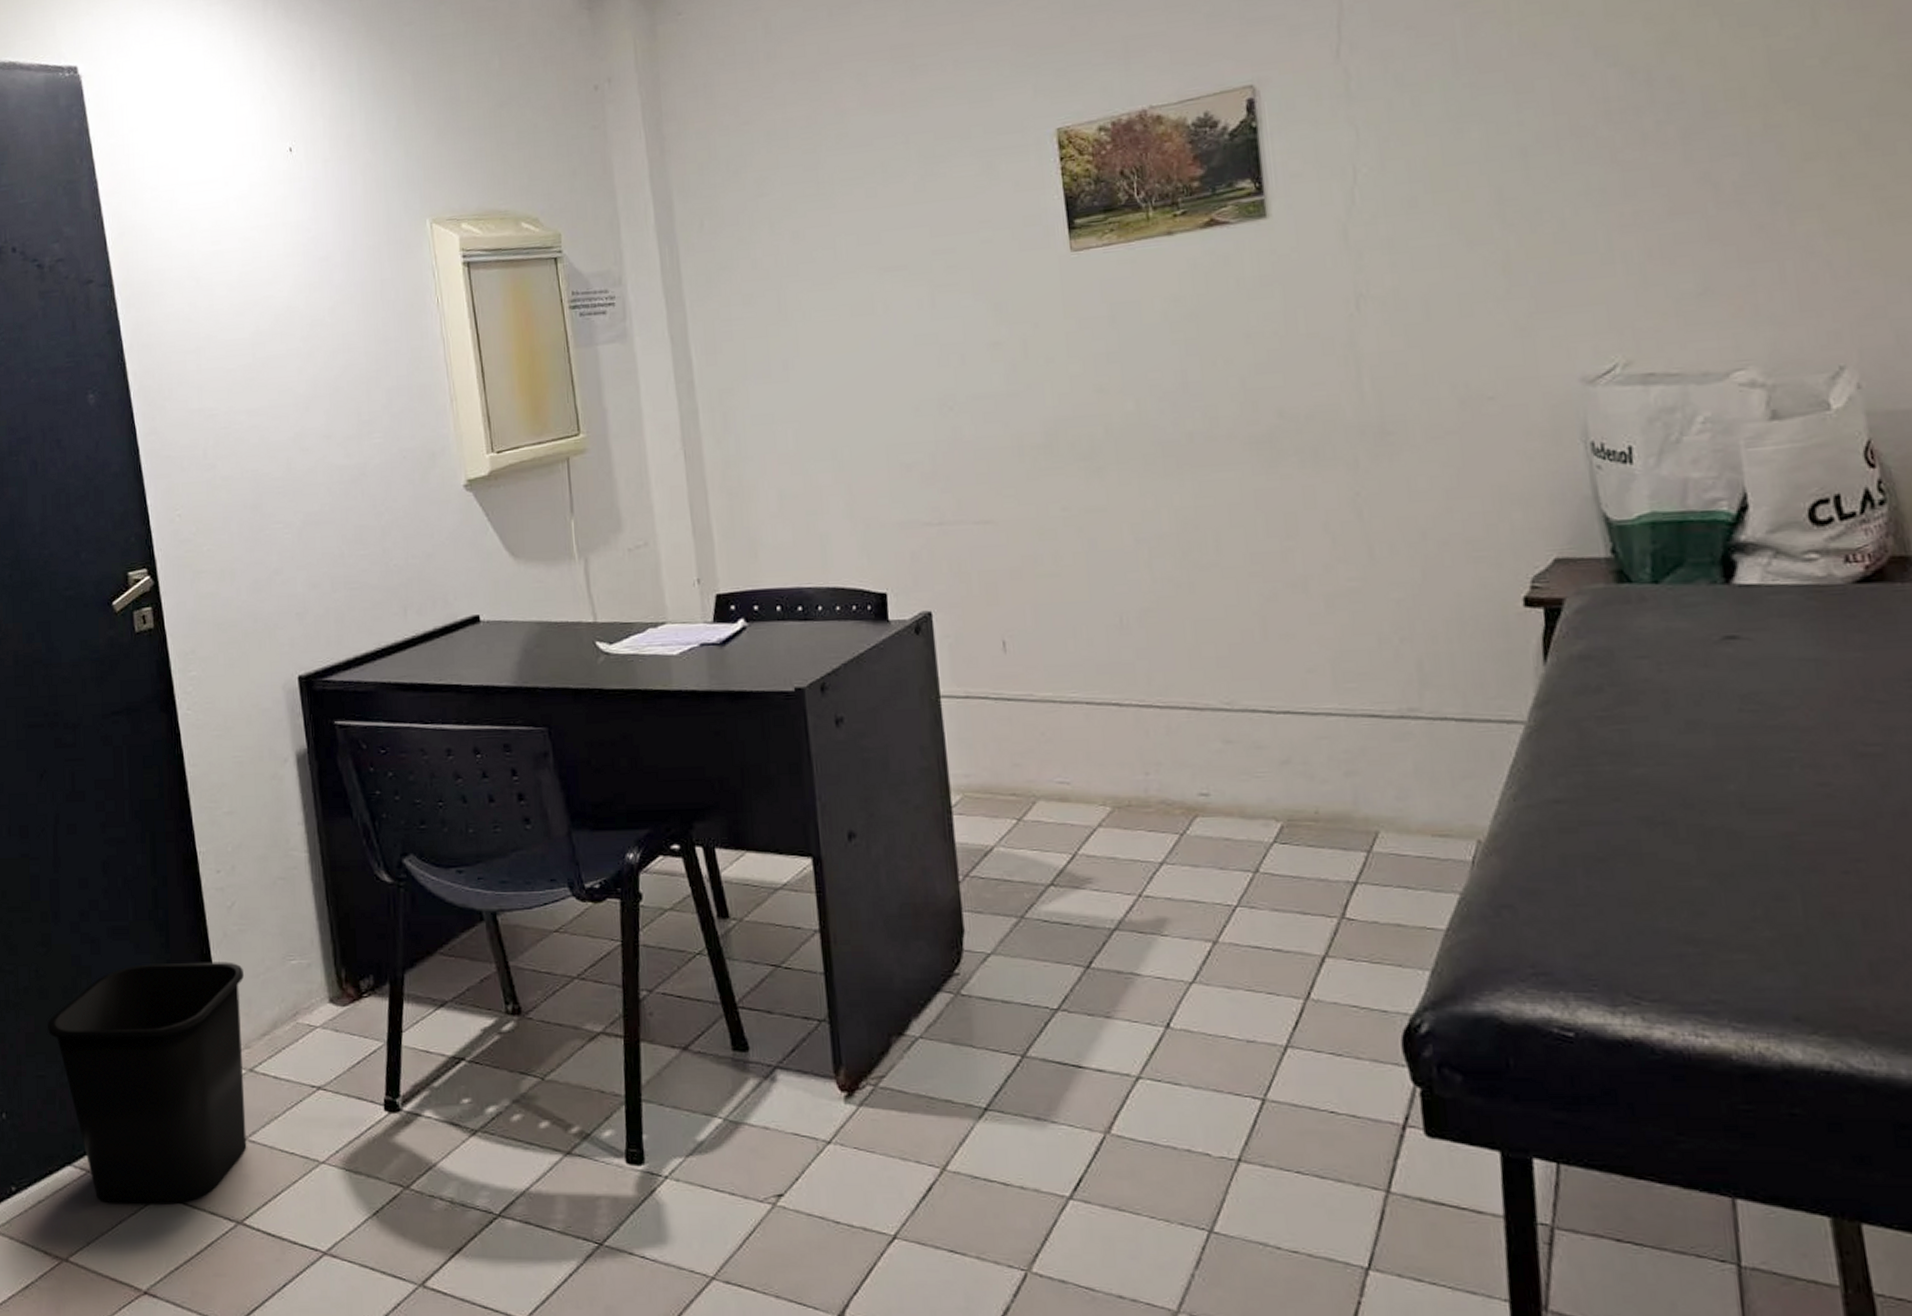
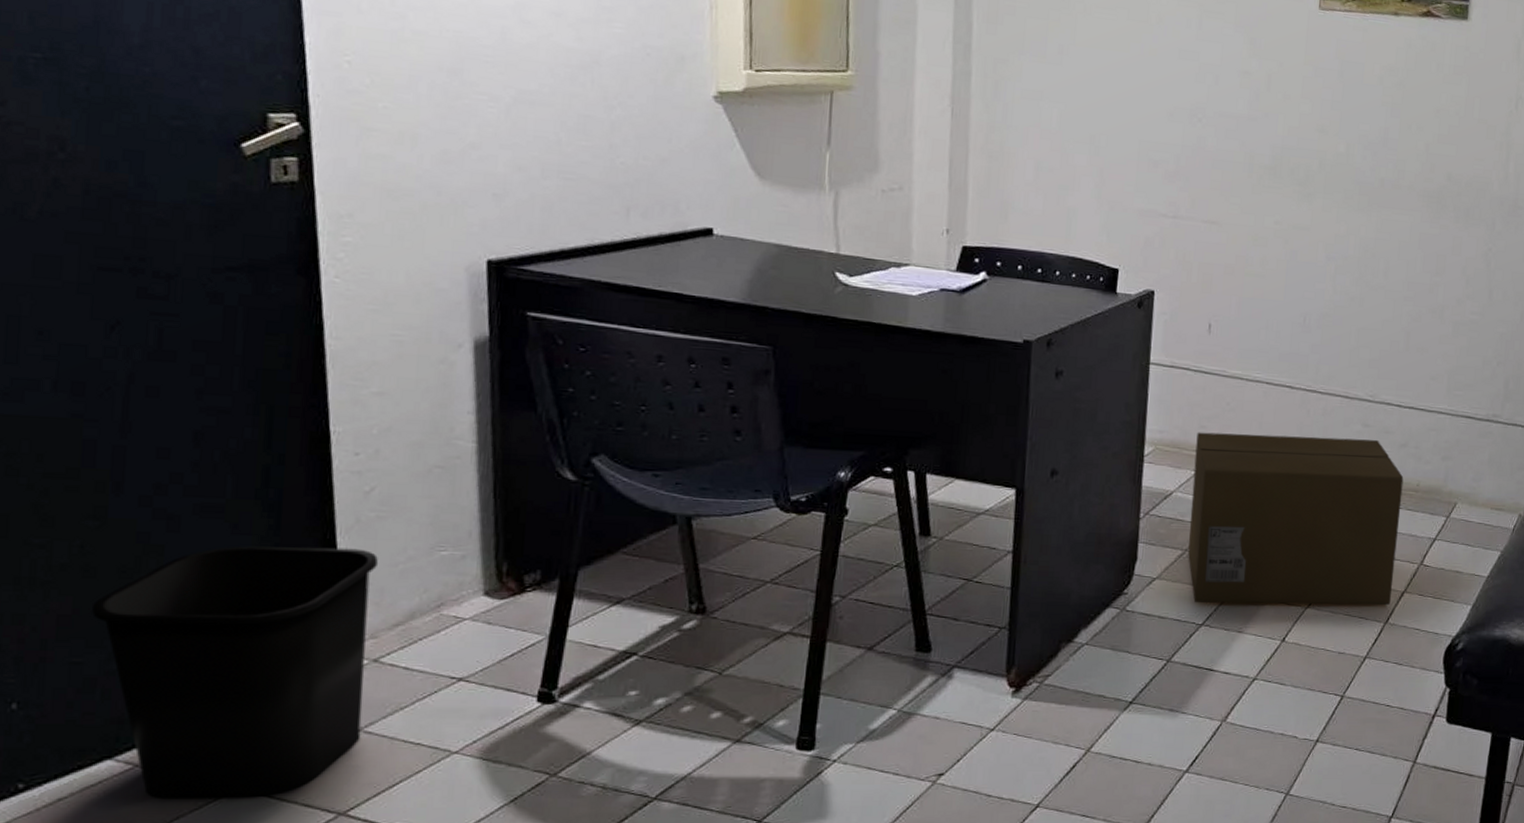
box: none [1010,758,1308,983] -> present [1188,432,1404,606]

